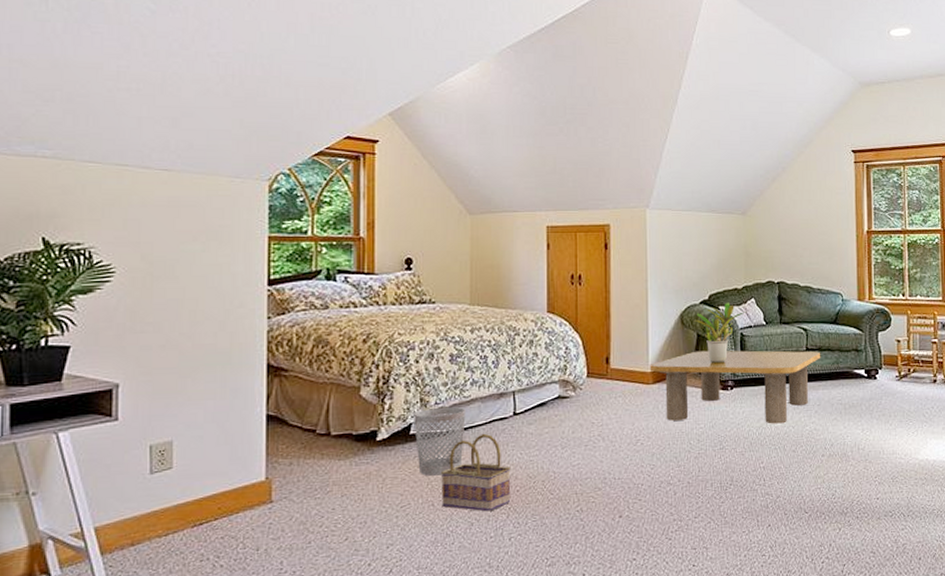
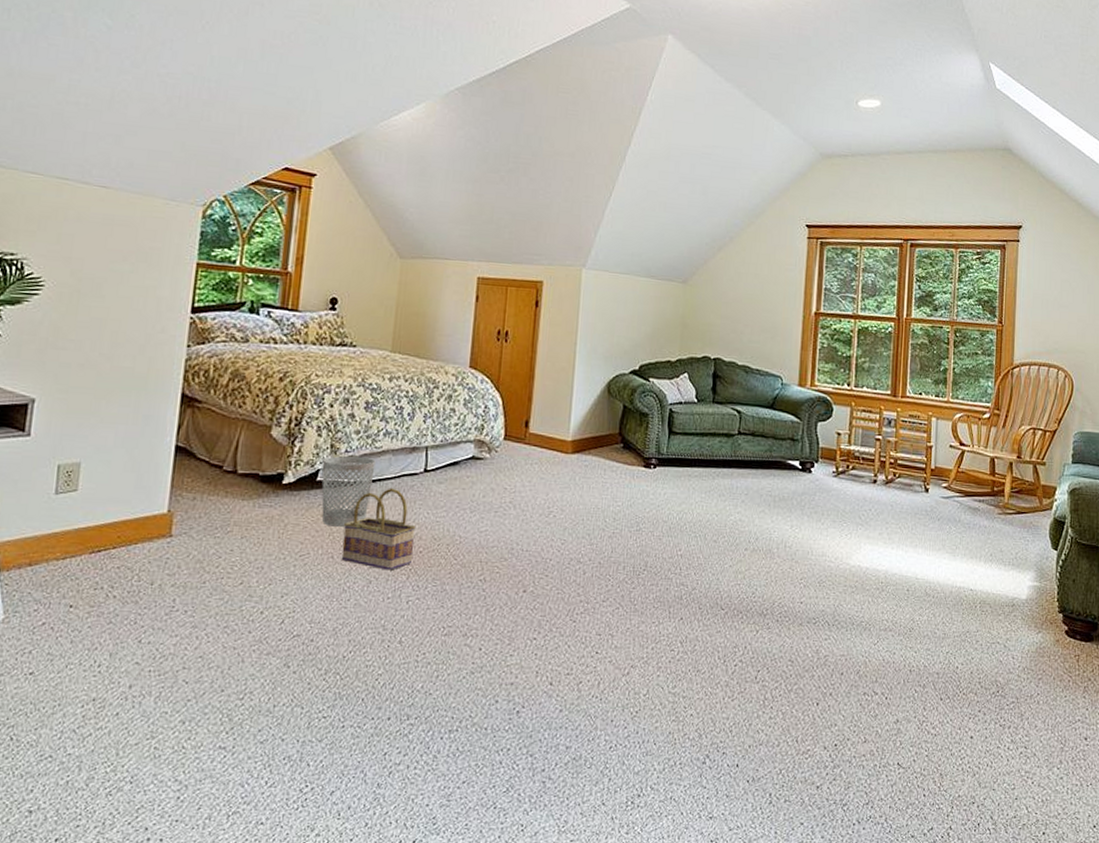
coffee table: present [650,350,821,424] -> none [570,423,754,510]
potted plant: present [694,302,747,364] -> none [621,374,678,440]

